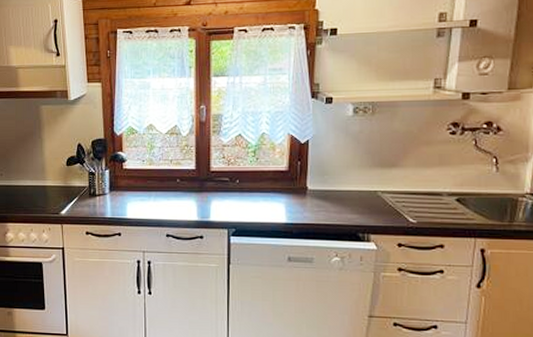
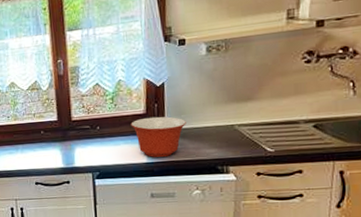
mixing bowl: none [272,175,329,219] -> present [130,116,186,158]

